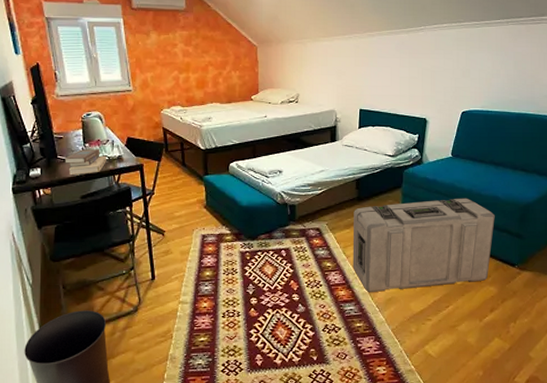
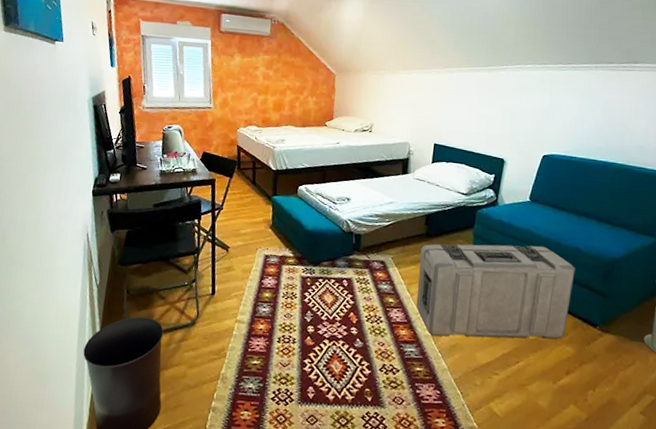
books: present [64,148,106,176] -> none [142,159,182,184]

